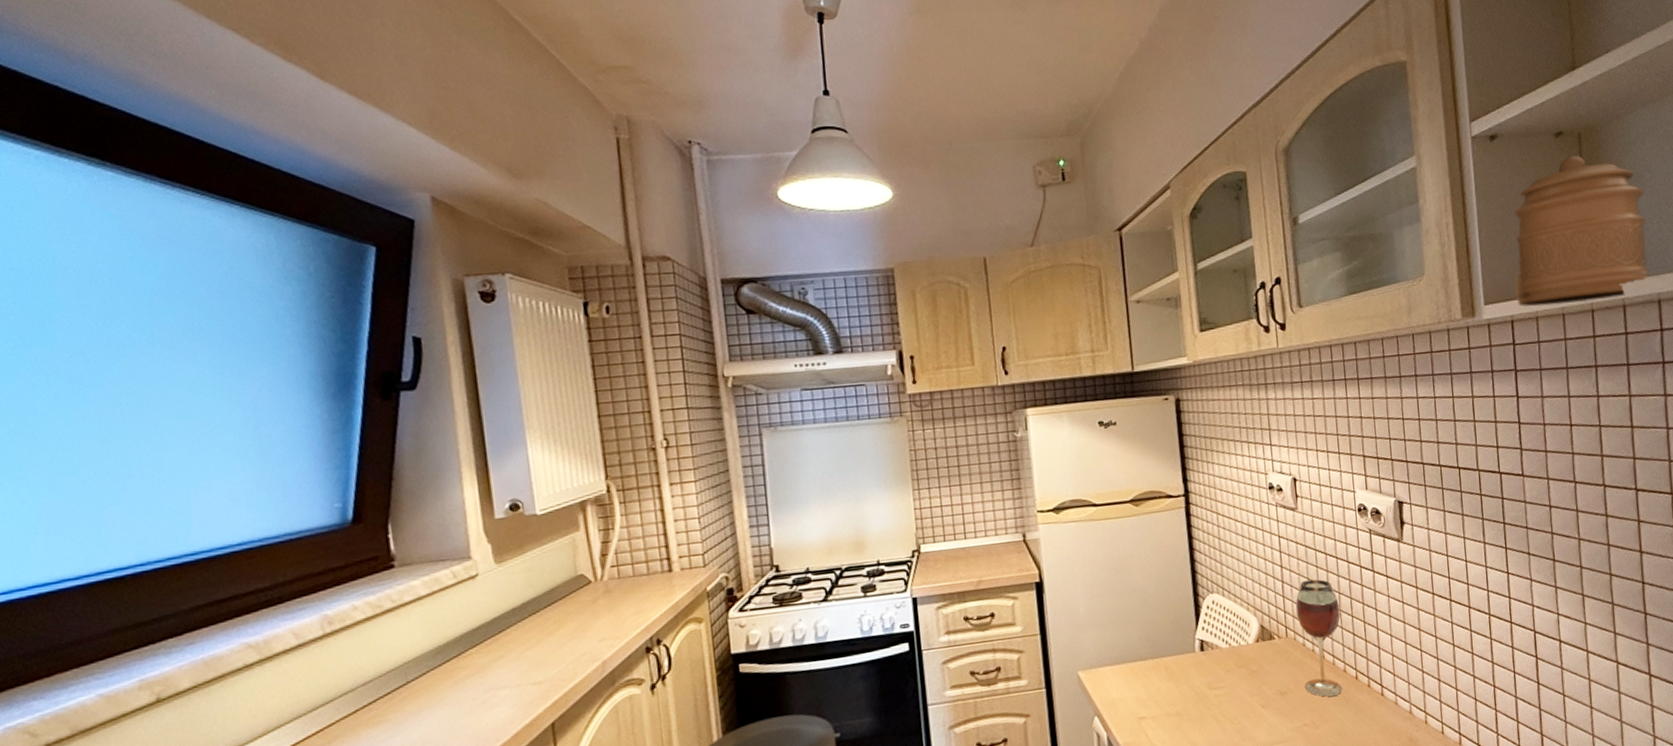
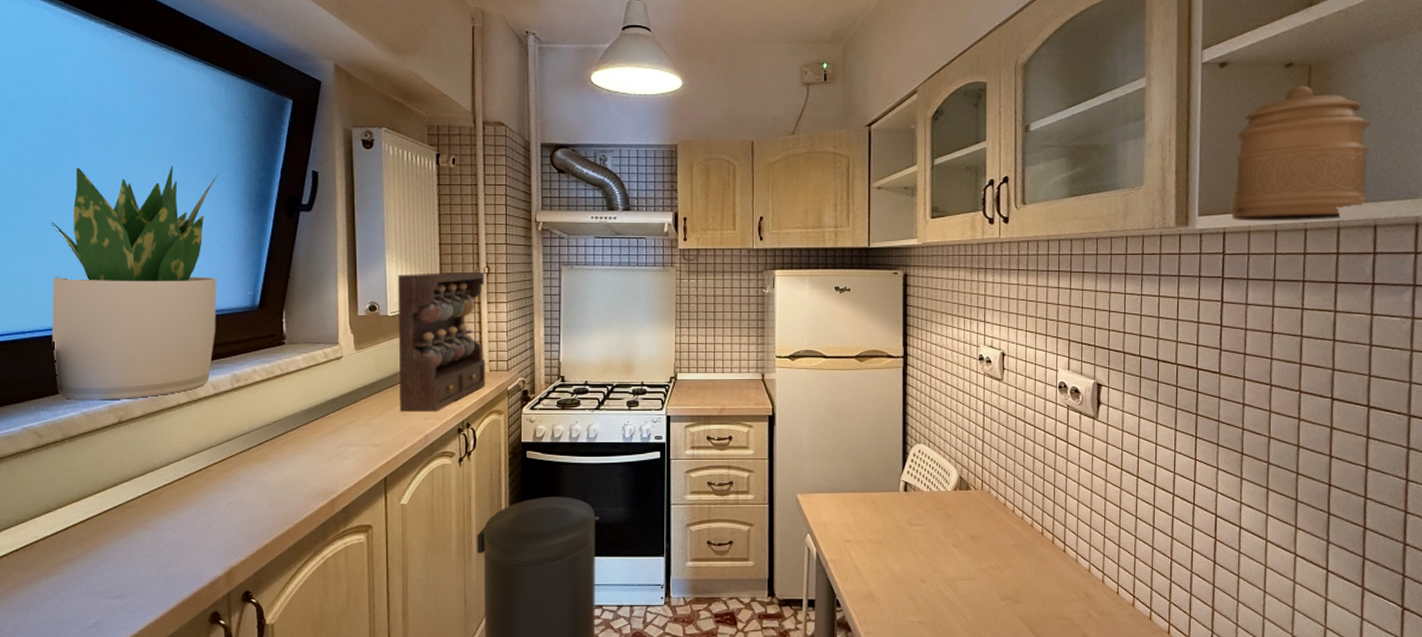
planter: none [23,345,292,679] -> present [50,165,219,401]
spice rack: none [545,447,677,636] -> present [397,273,486,412]
wineglass: present [1295,579,1342,697] -> none [992,443,1033,547]

